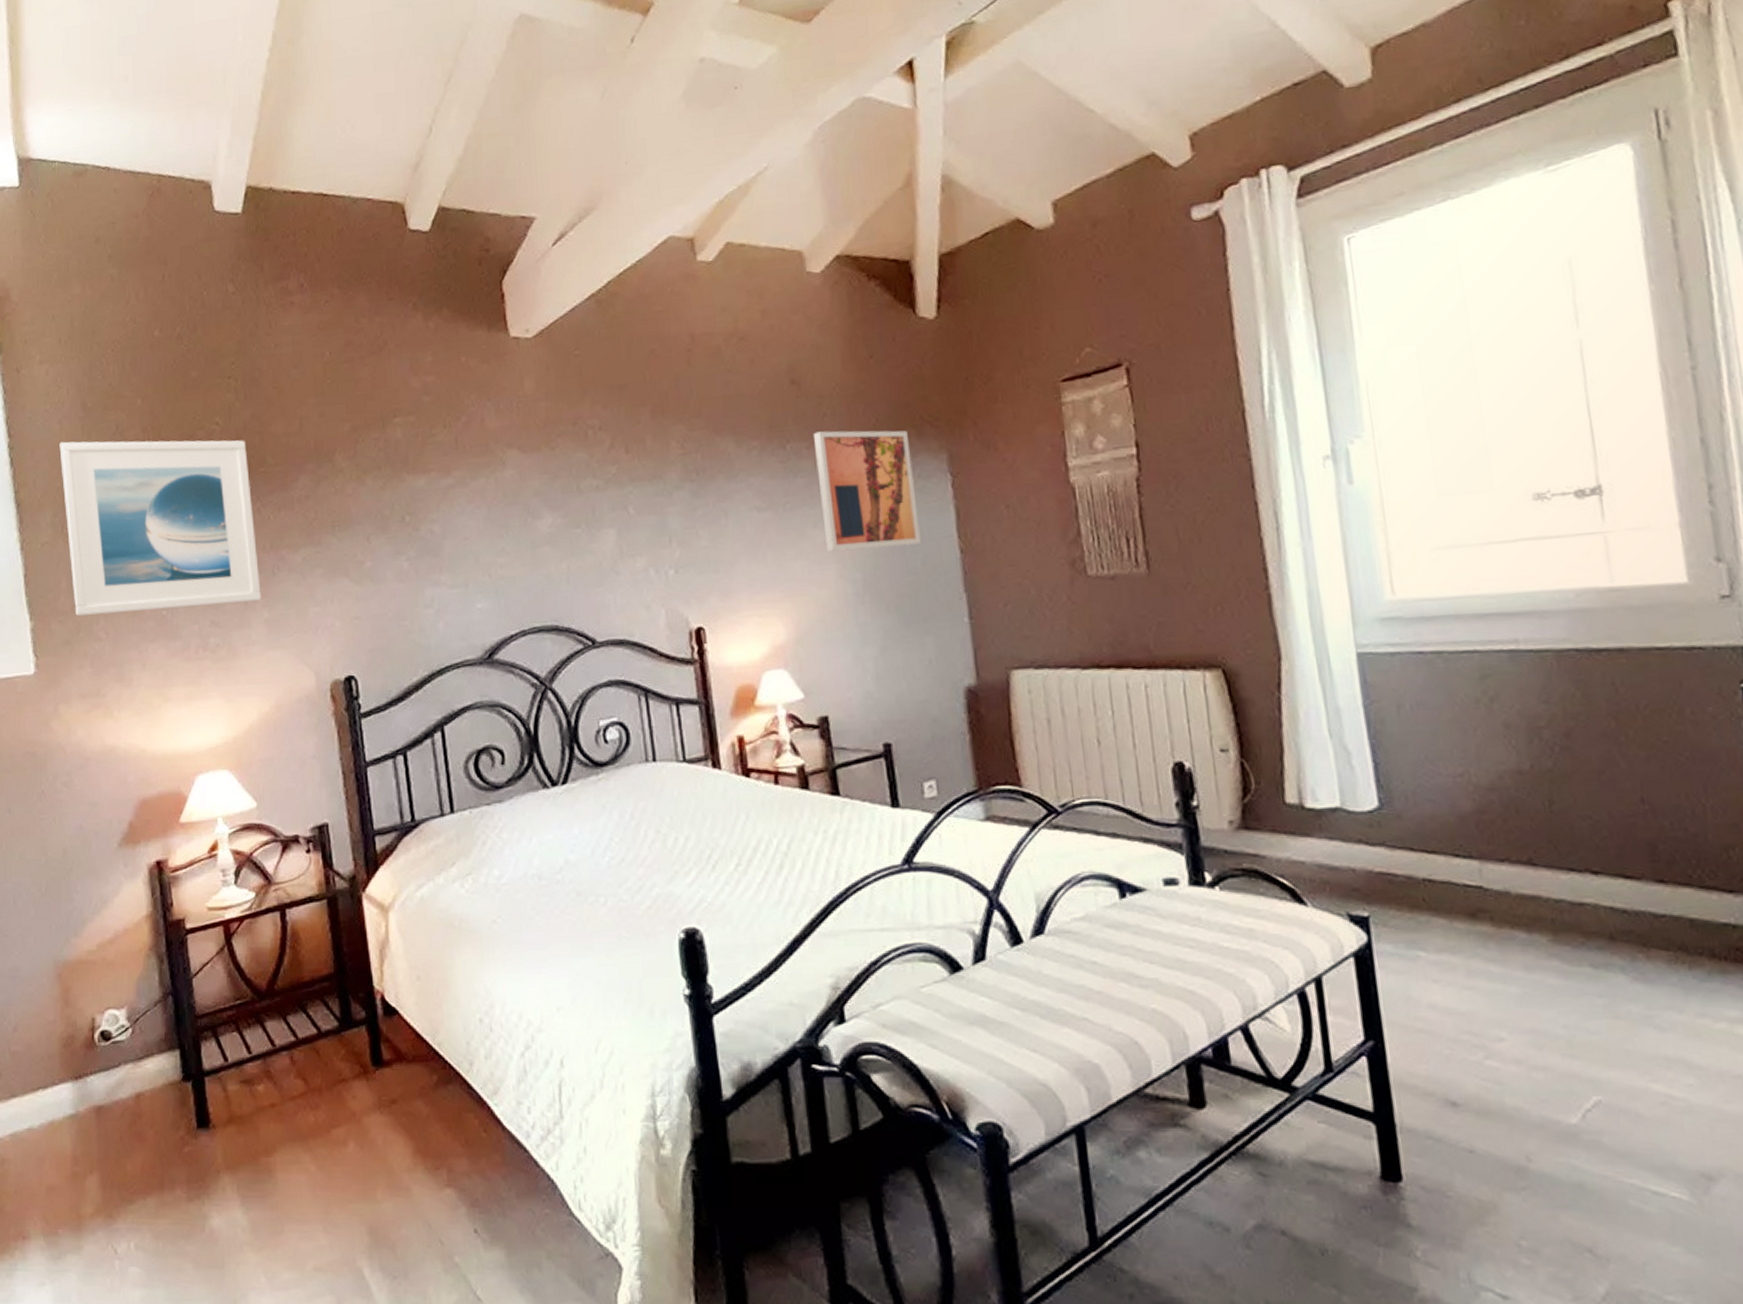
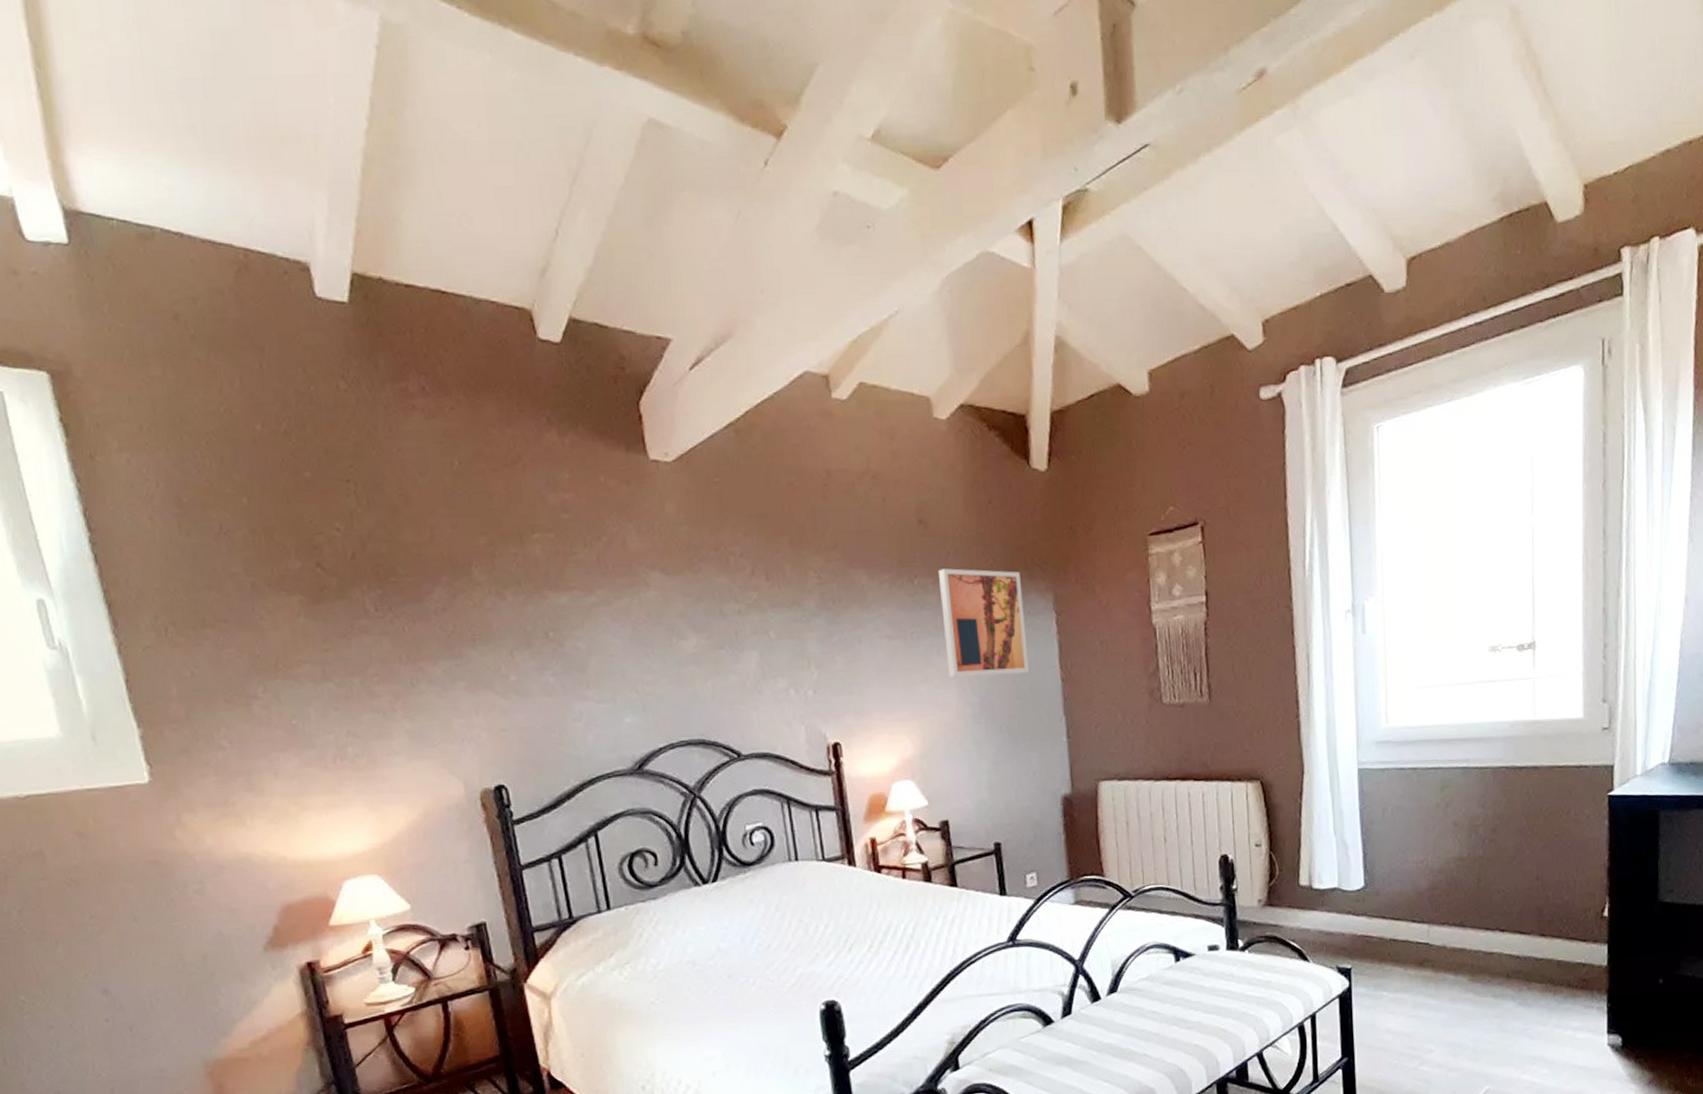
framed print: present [59,440,261,616] -> none [153,539,401,724]

